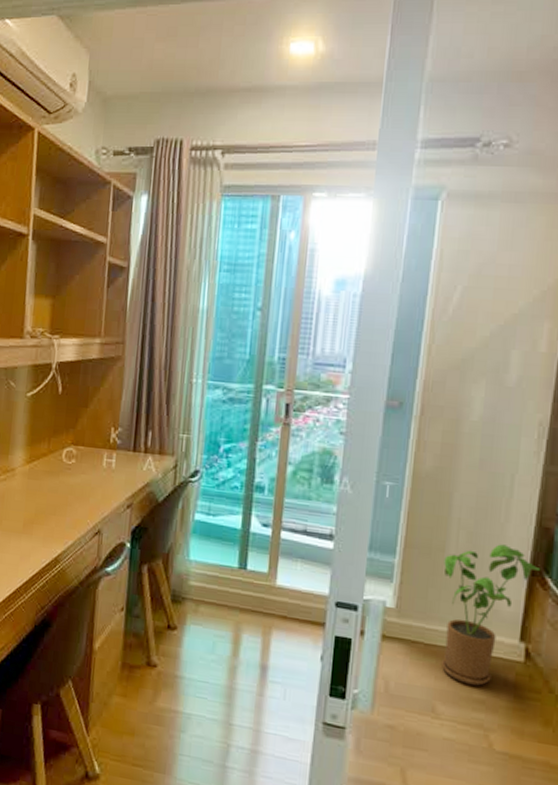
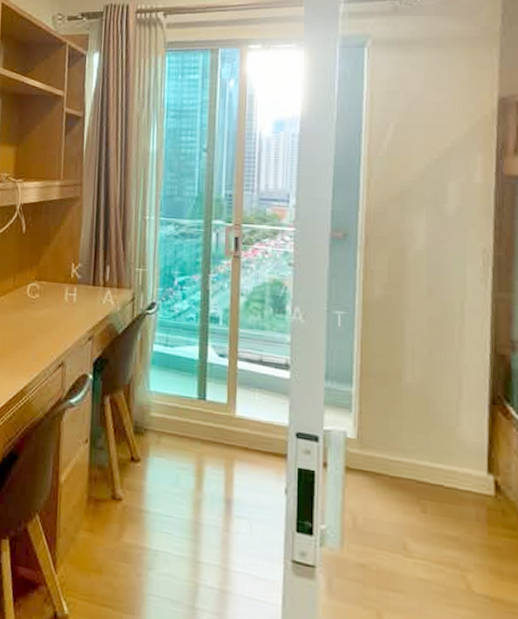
house plant: present [440,544,541,686] -> none [402,372,501,521]

